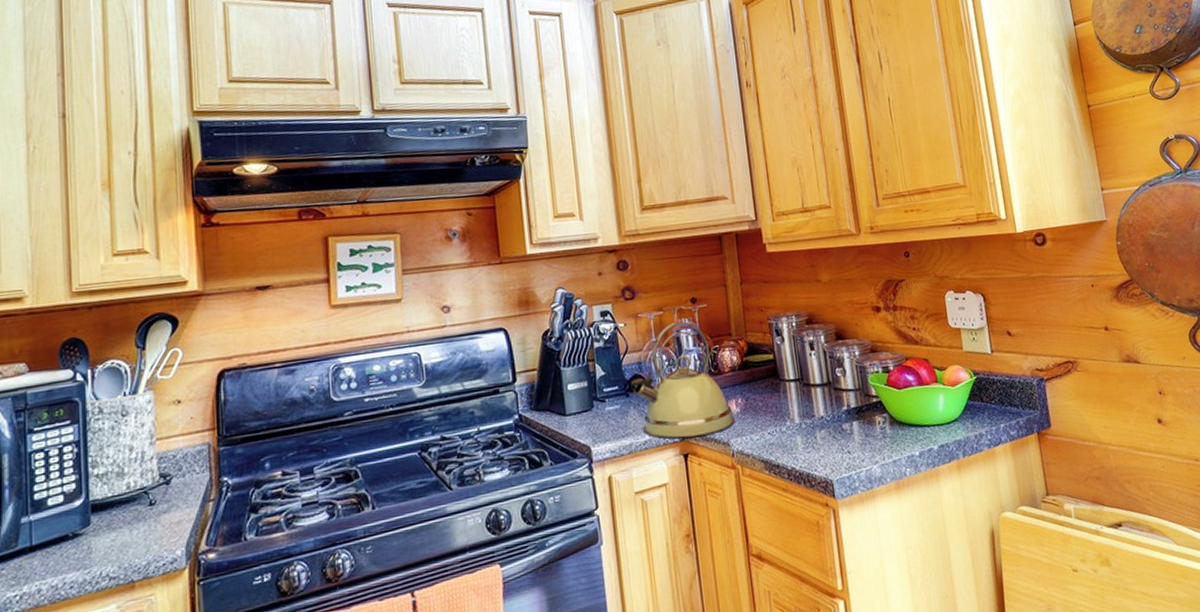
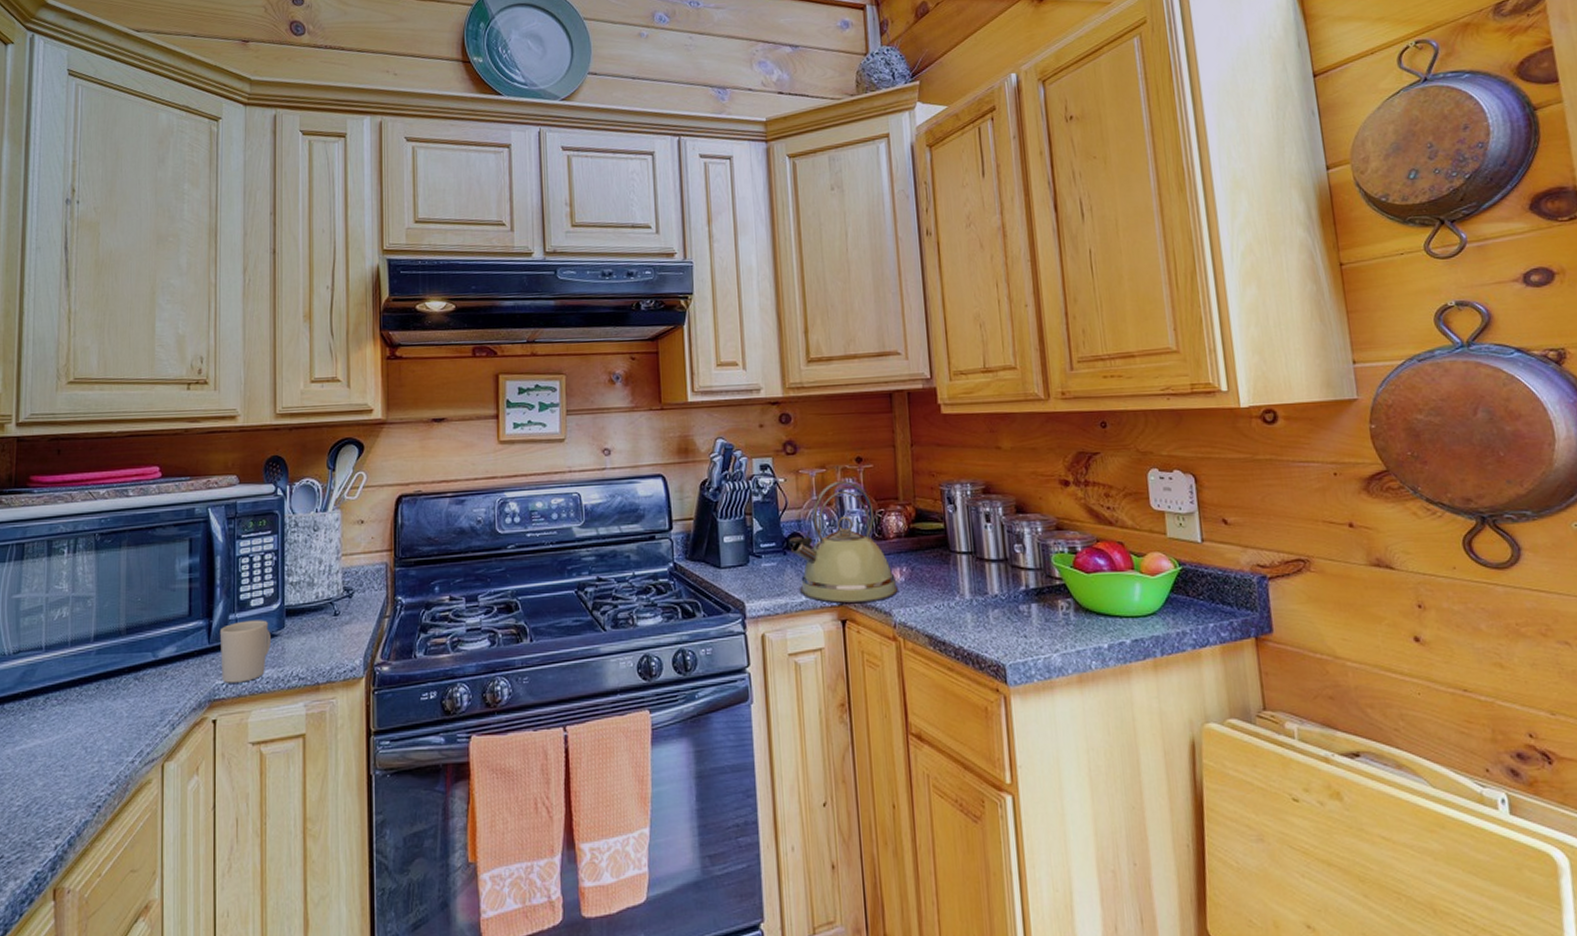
mug: none [10,519,74,595] -> present [219,620,271,683]

